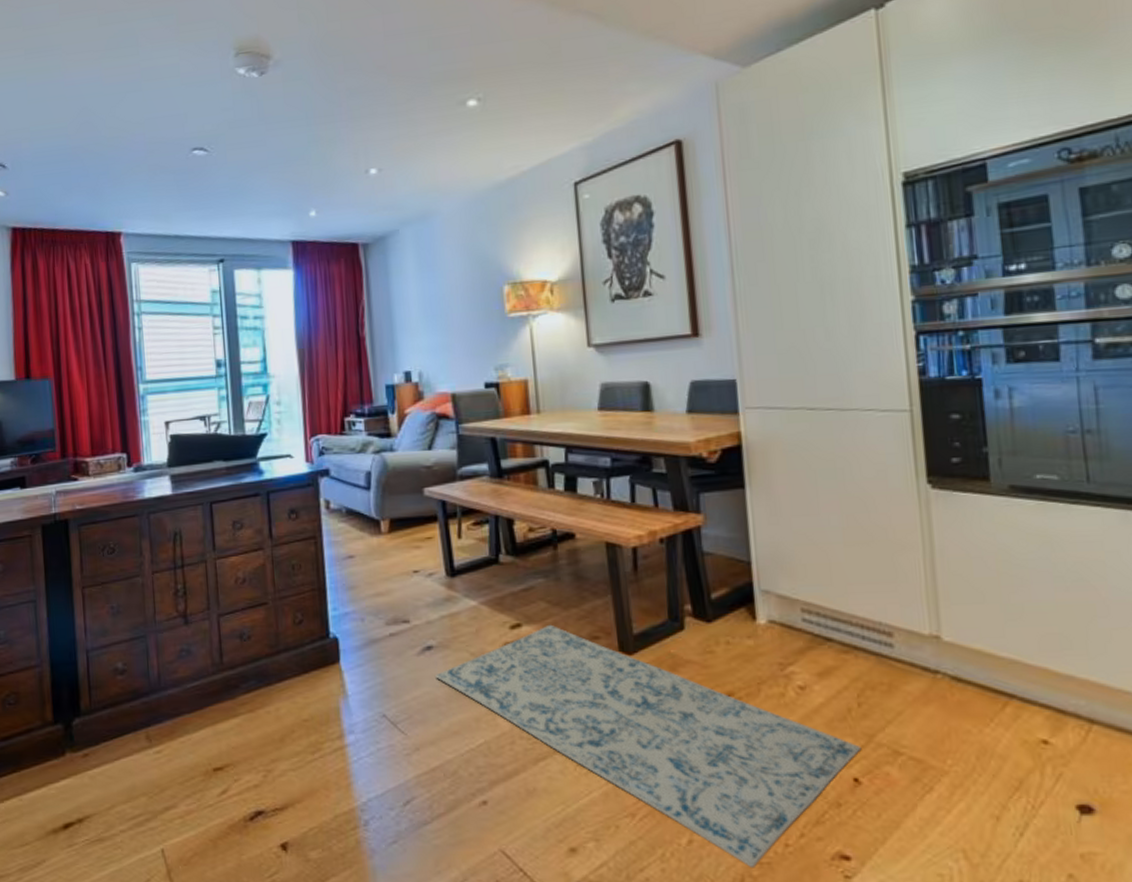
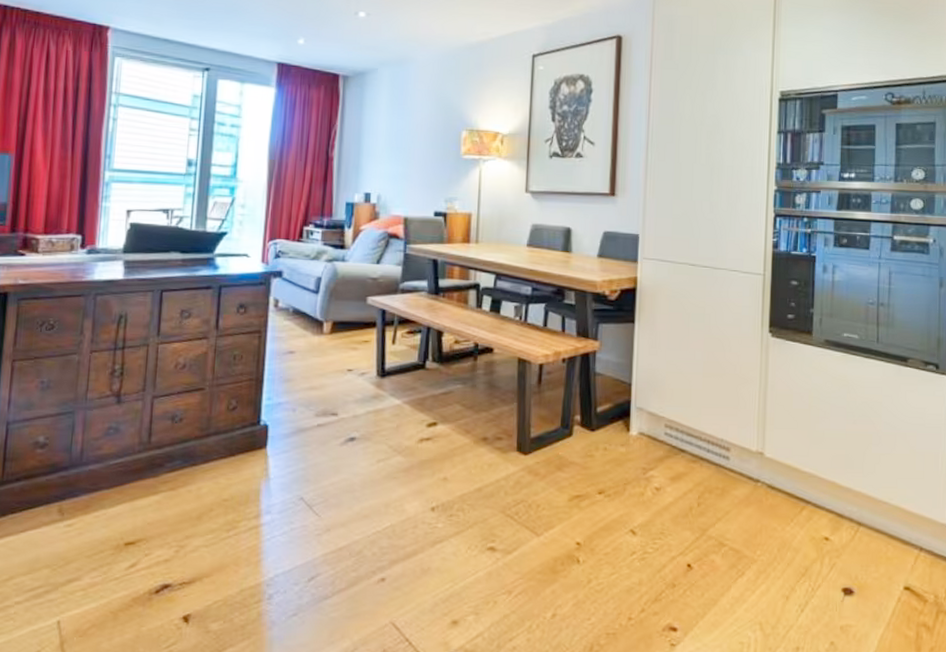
rug: present [434,624,862,869] -> none [353,424,696,638]

